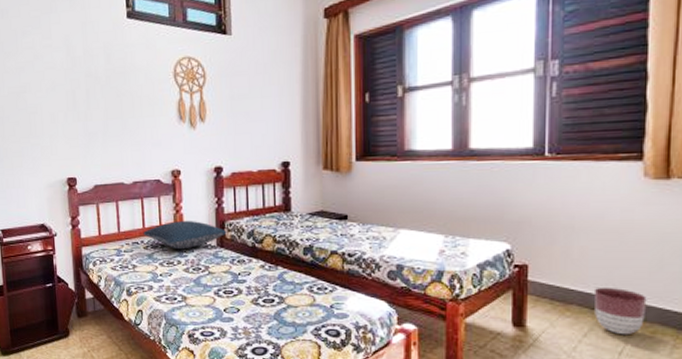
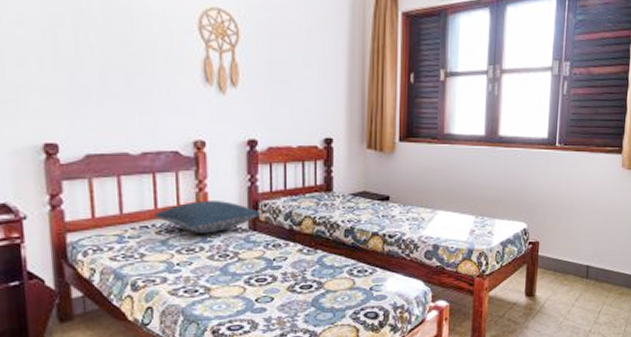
planter: present [593,288,647,335] -> none [584,259,619,298]

